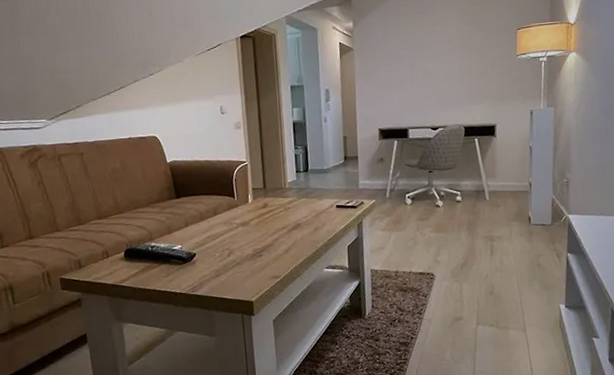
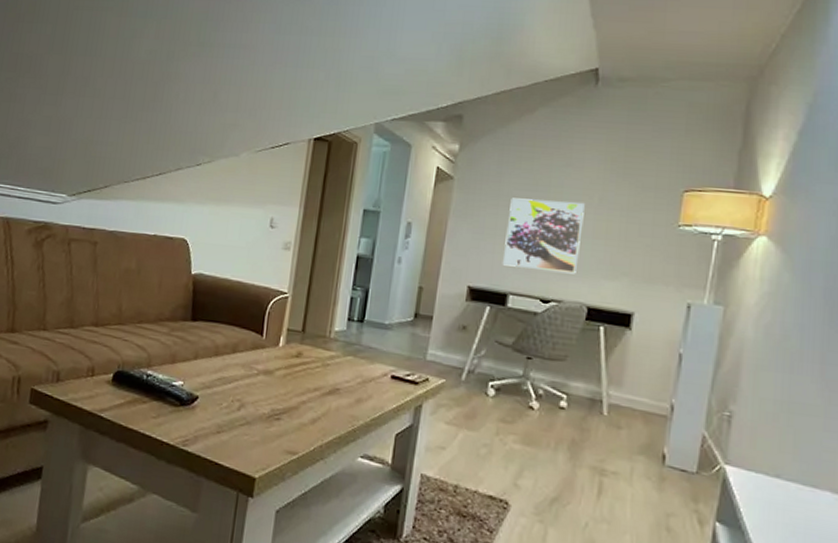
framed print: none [398,51,453,109] -> present [502,198,585,274]

